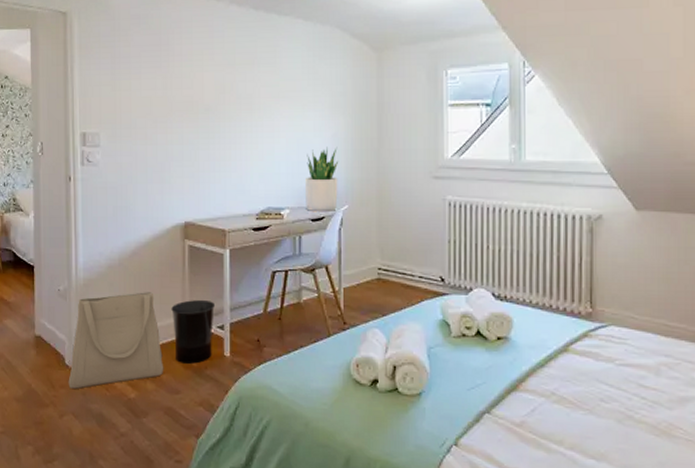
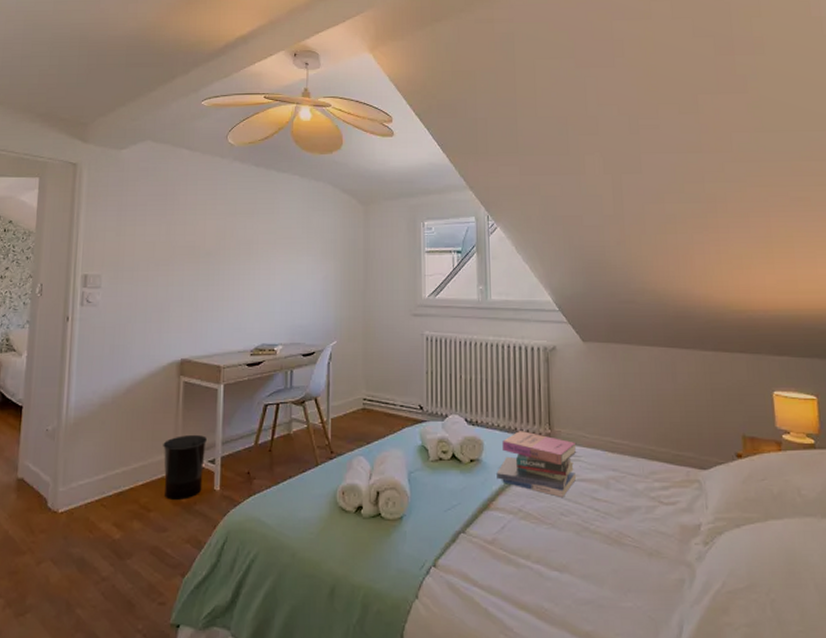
tote bag: present [68,292,164,390] -> none [49,429,152,534]
planter: present [304,146,339,213] -> none [297,287,329,348]
books: none [527,308,623,382] -> present [496,431,577,497]

